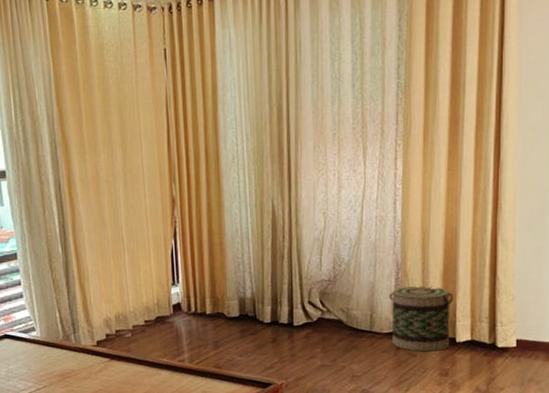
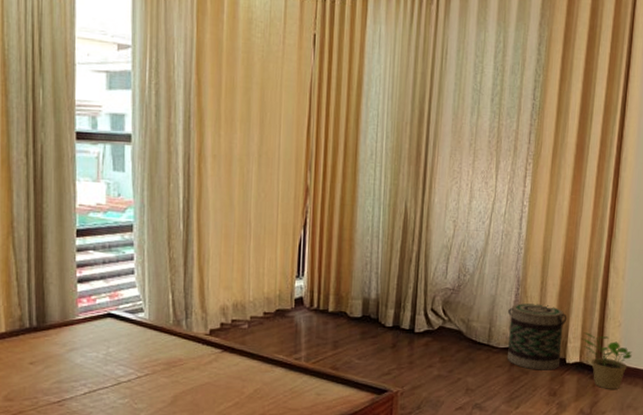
potted plant: none [472,309,529,365] -> present [582,332,632,389]

